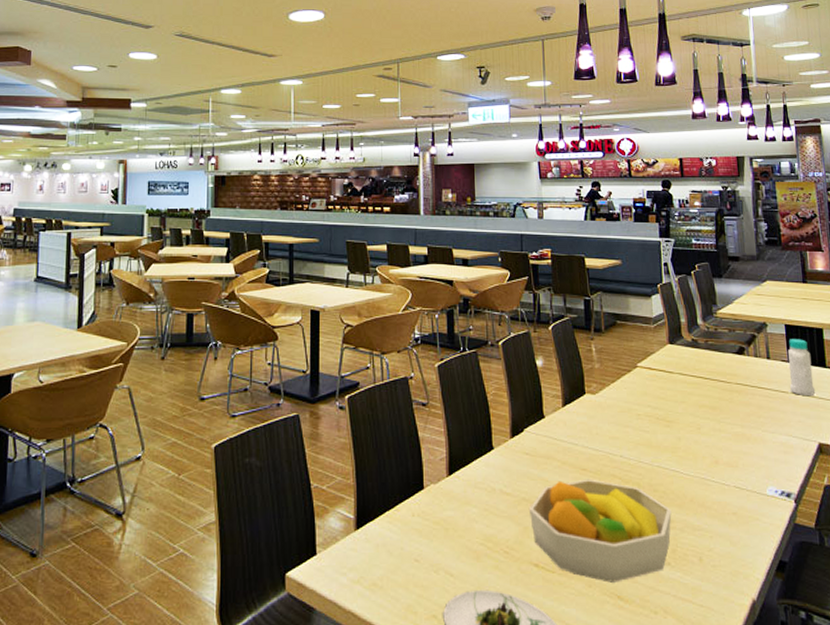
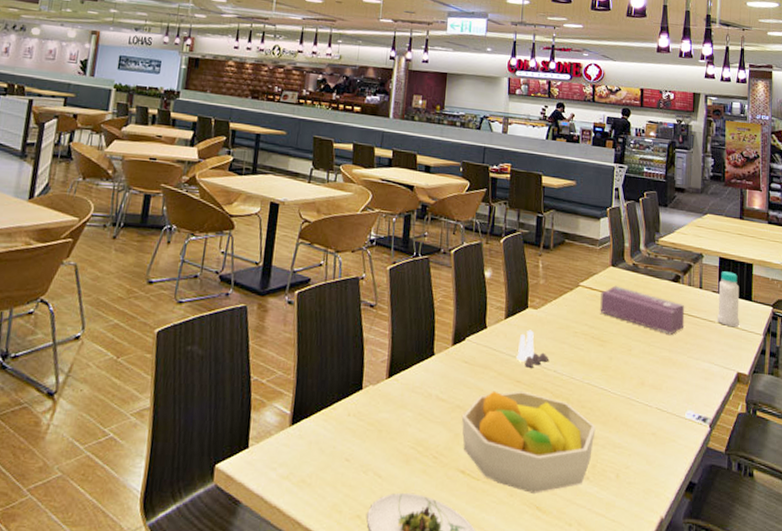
salt and pepper shaker set: none [579,416,614,455] -> present [516,329,550,368]
tissue box: none [661,363,755,409] -> present [600,285,685,335]

